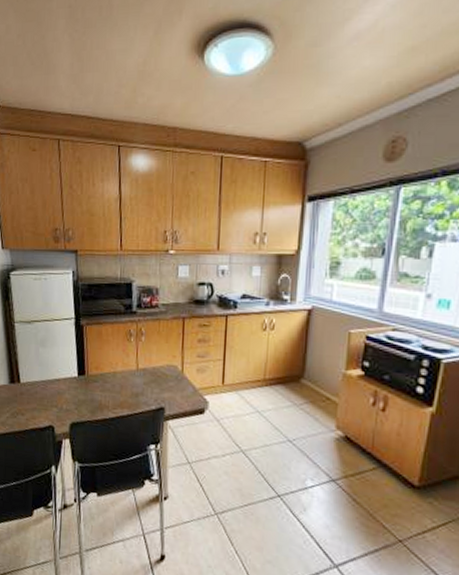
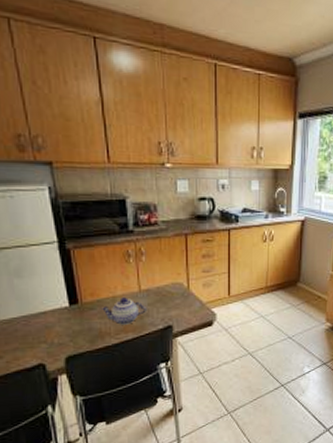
teapot: none [102,374,142,401] -> present [100,297,146,325]

